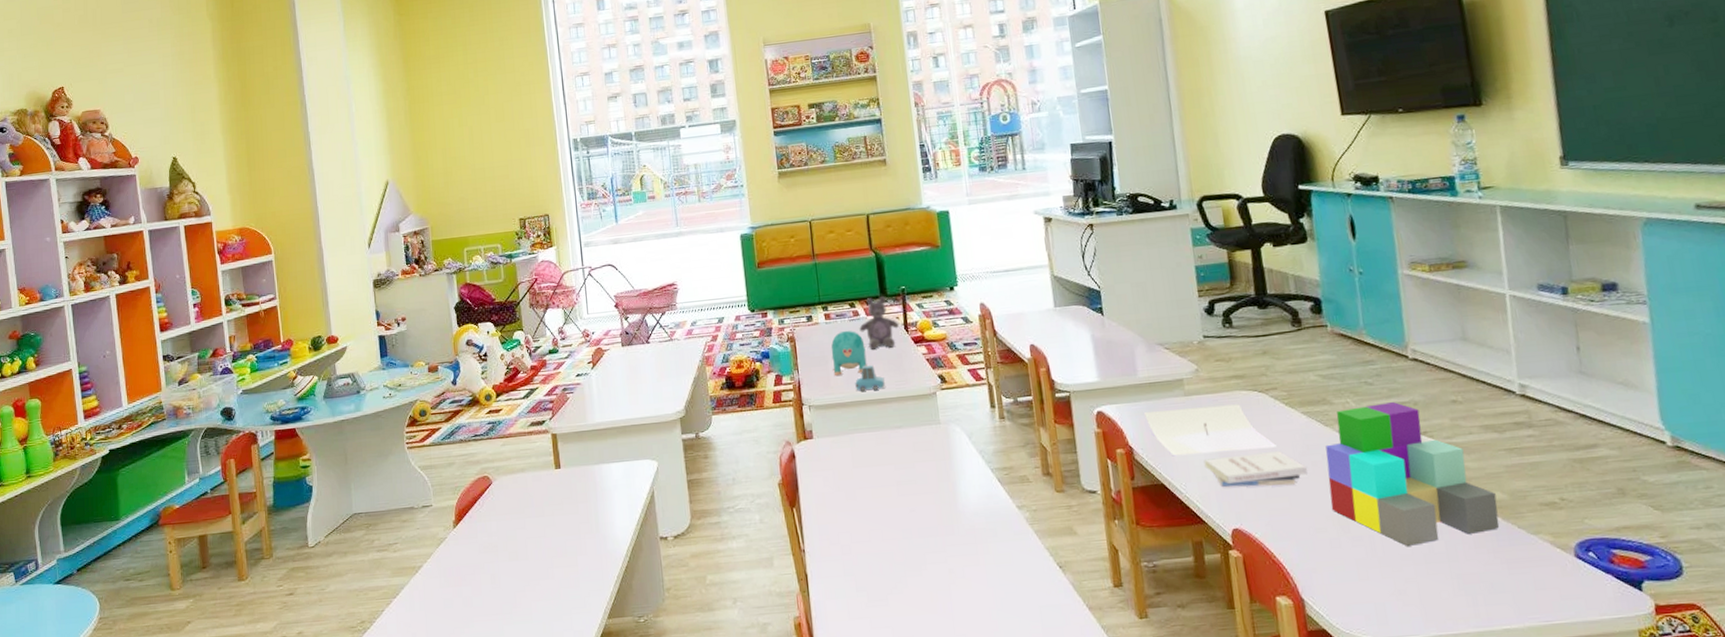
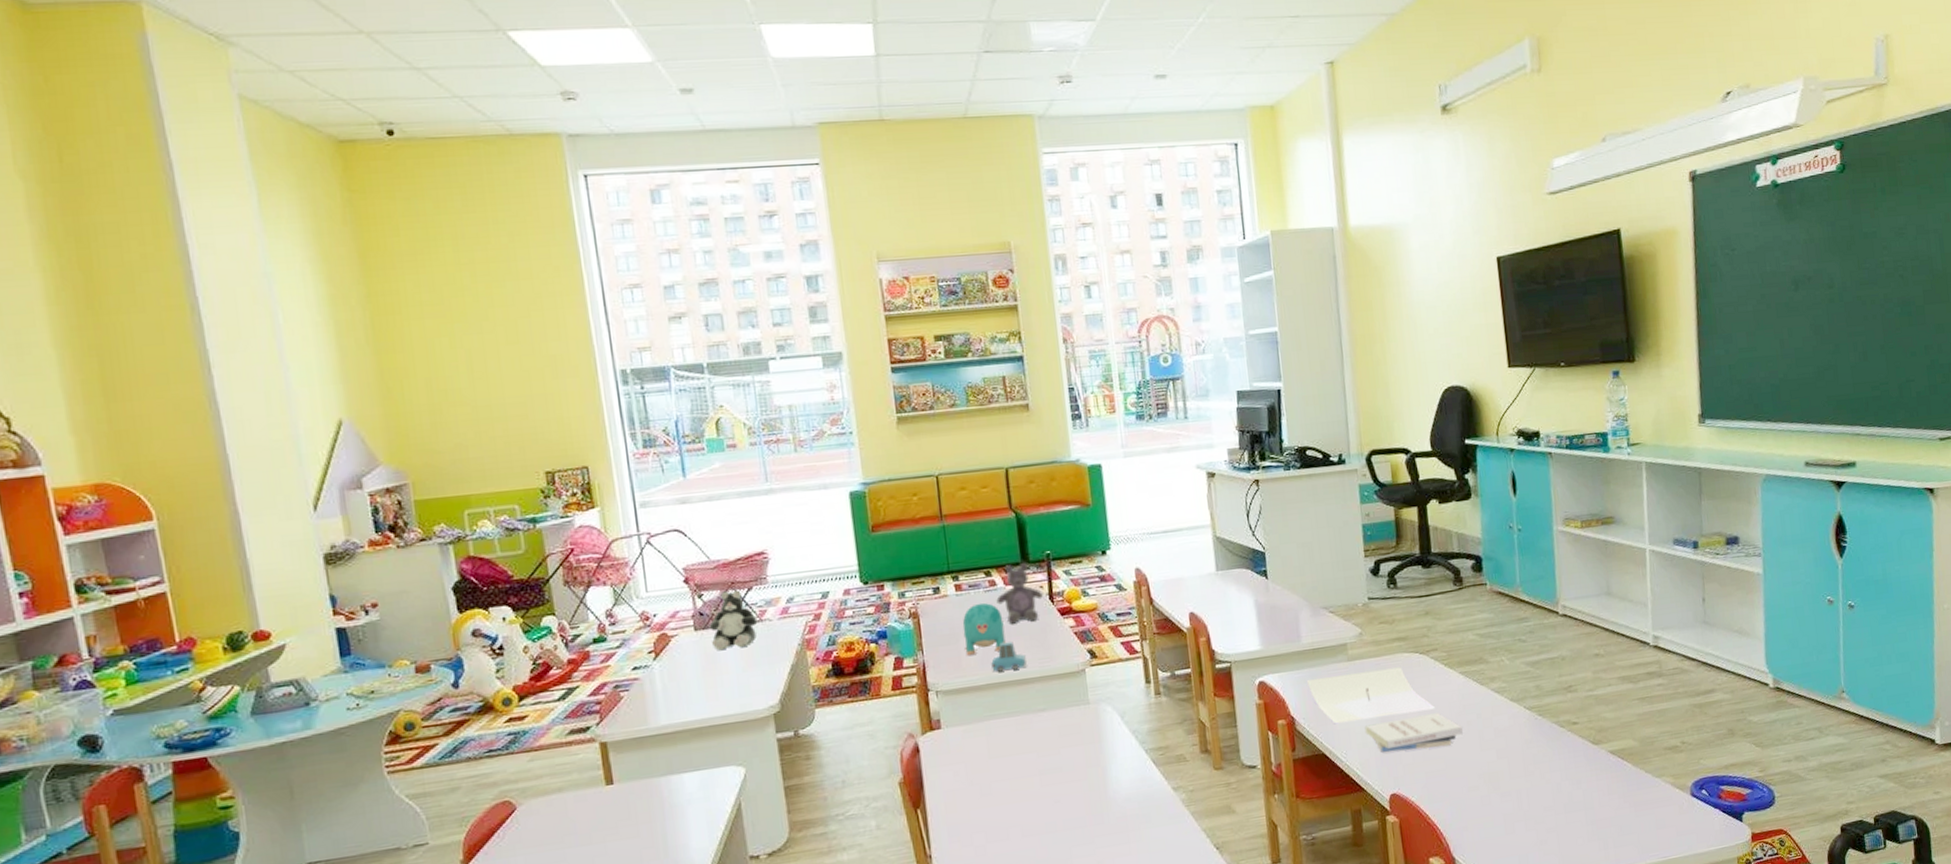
plush toy: none [632,314,669,364] -> present [709,590,758,651]
toy blocks: present [1325,402,1500,546] -> none [1480,658,1630,798]

